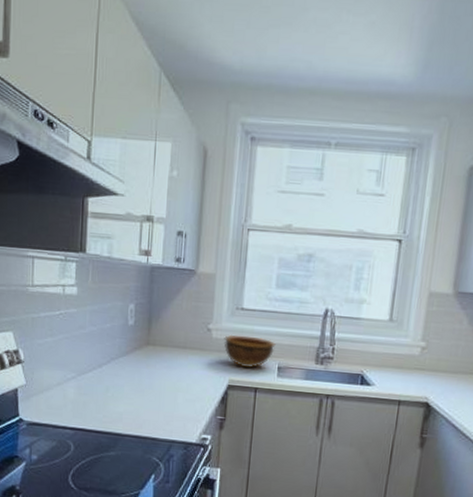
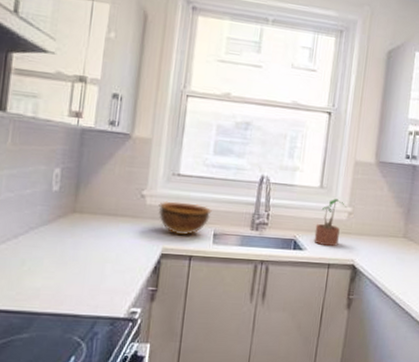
potted plant: none [382,333,420,383] -> present [314,199,347,247]

